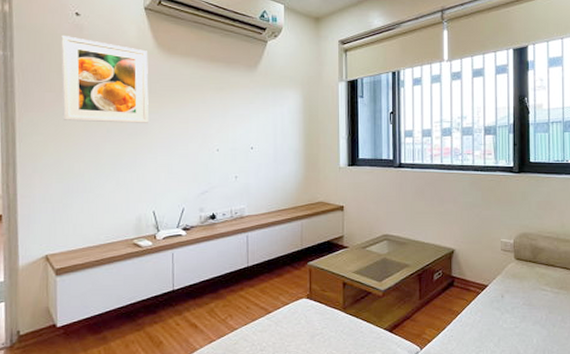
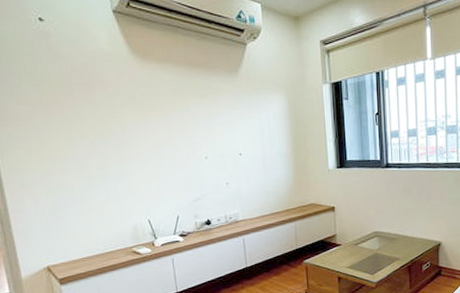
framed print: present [61,35,149,123] -> none [27,42,133,134]

